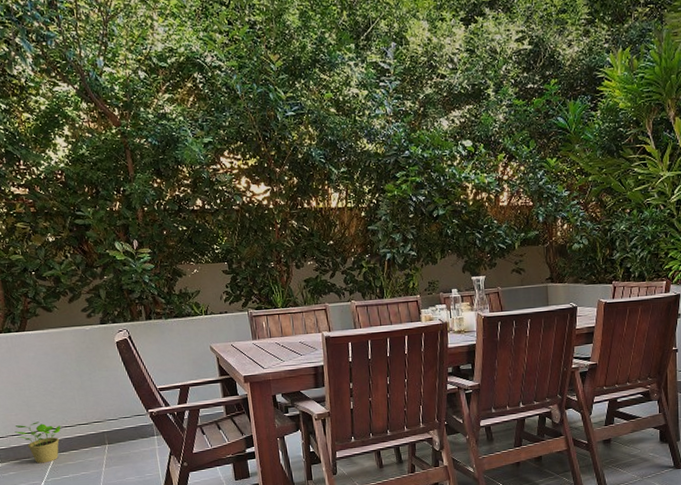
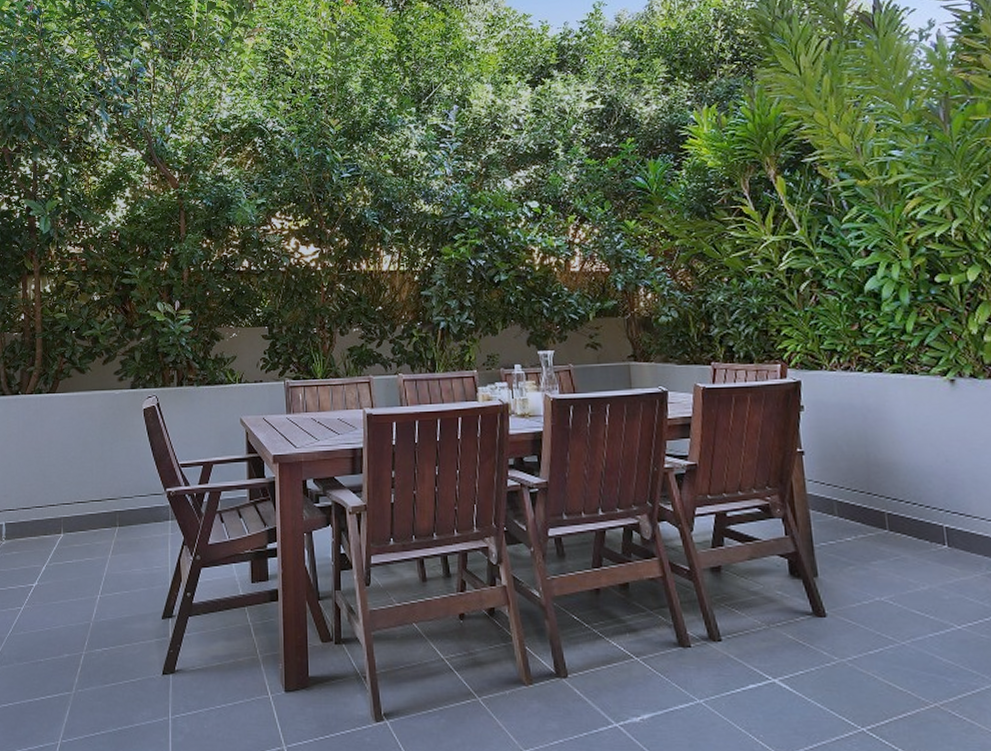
potted plant: present [15,421,61,464] -> none [26,494,74,544]

